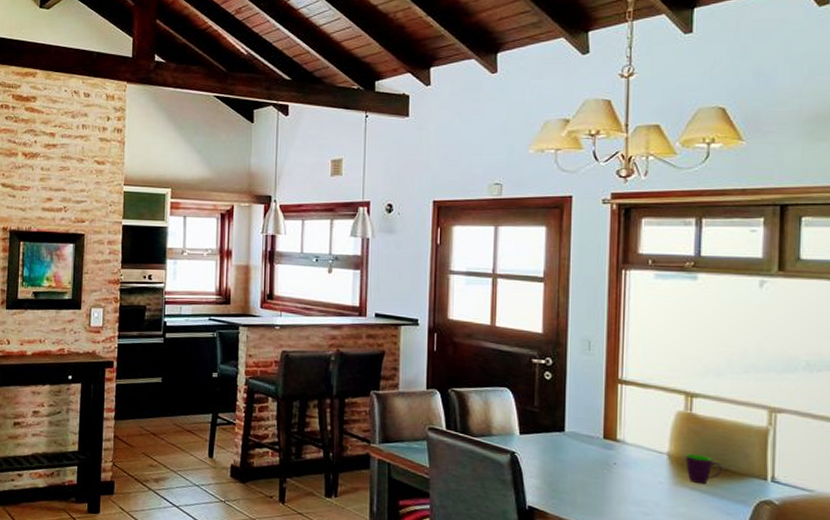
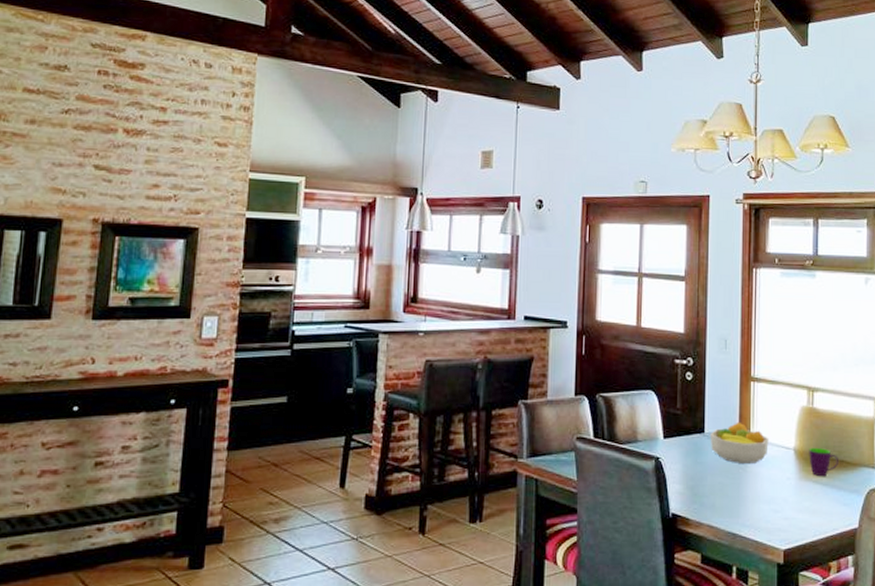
fruit bowl: none [570,423,638,465] -> present [710,421,769,463]

